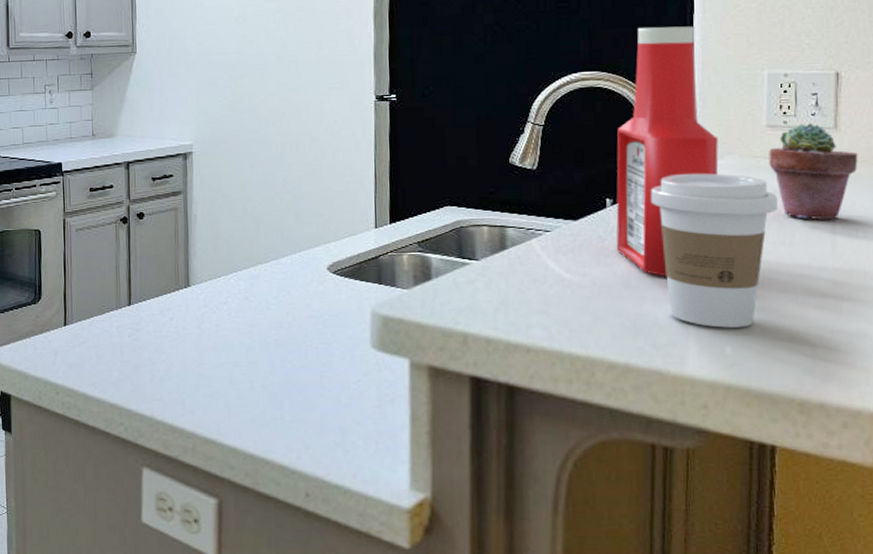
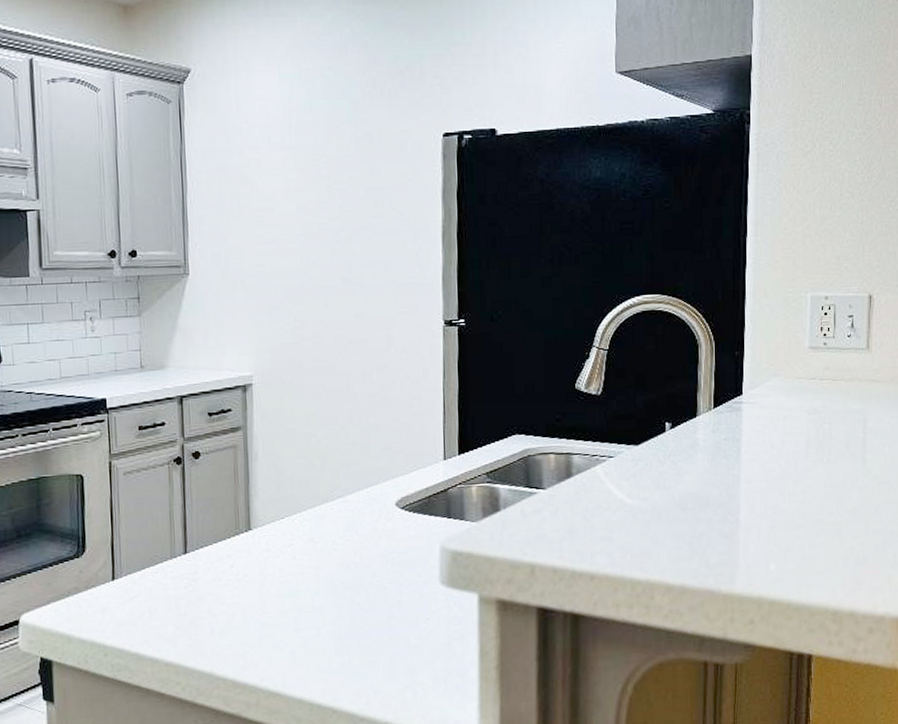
ketchup bottle: present [616,26,719,277] -> none [674,249,767,498]
coffee cup: present [651,173,778,328] -> none [706,395,817,545]
potted succulent: present [769,123,858,220] -> none [810,345,886,438]

